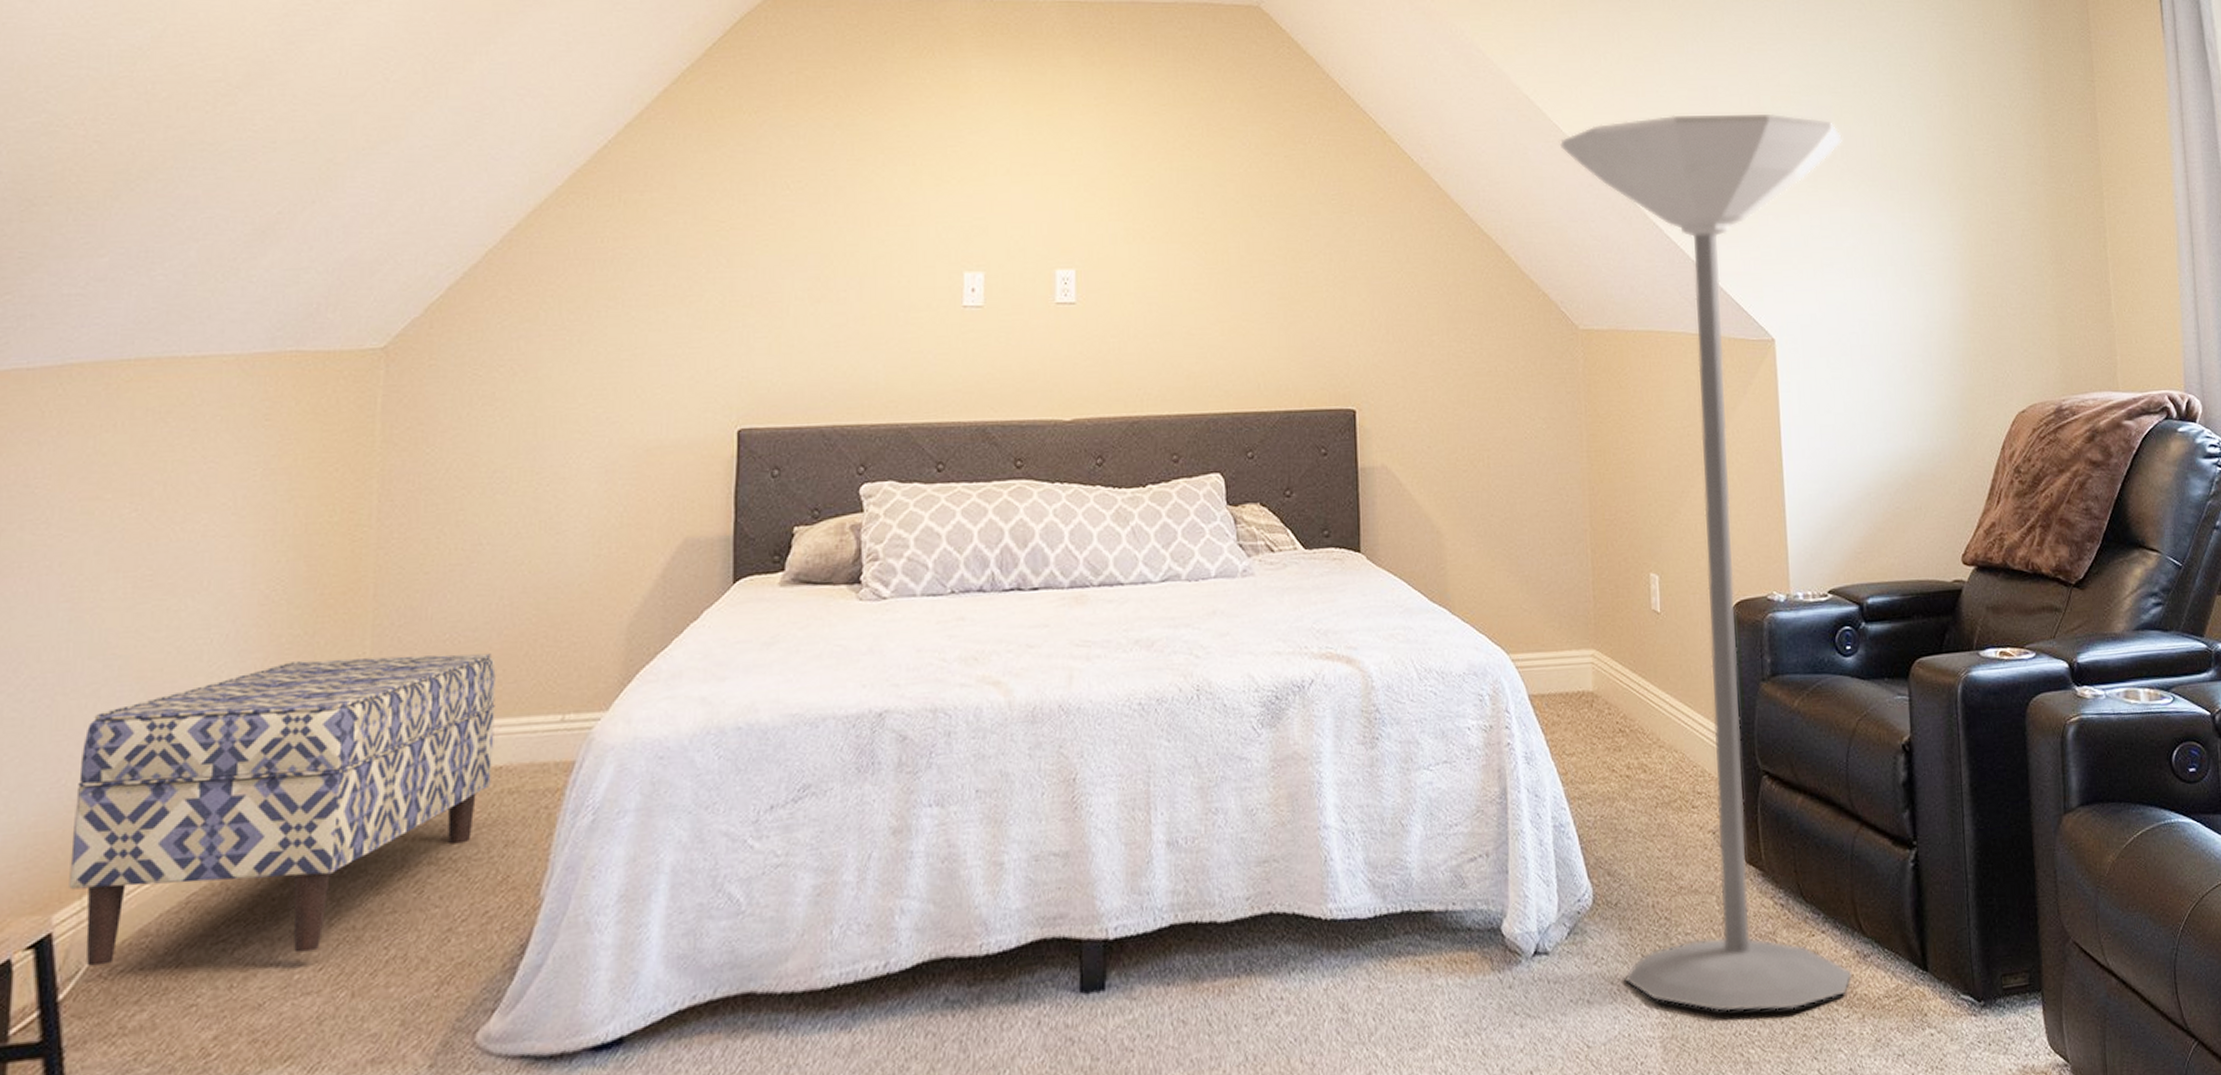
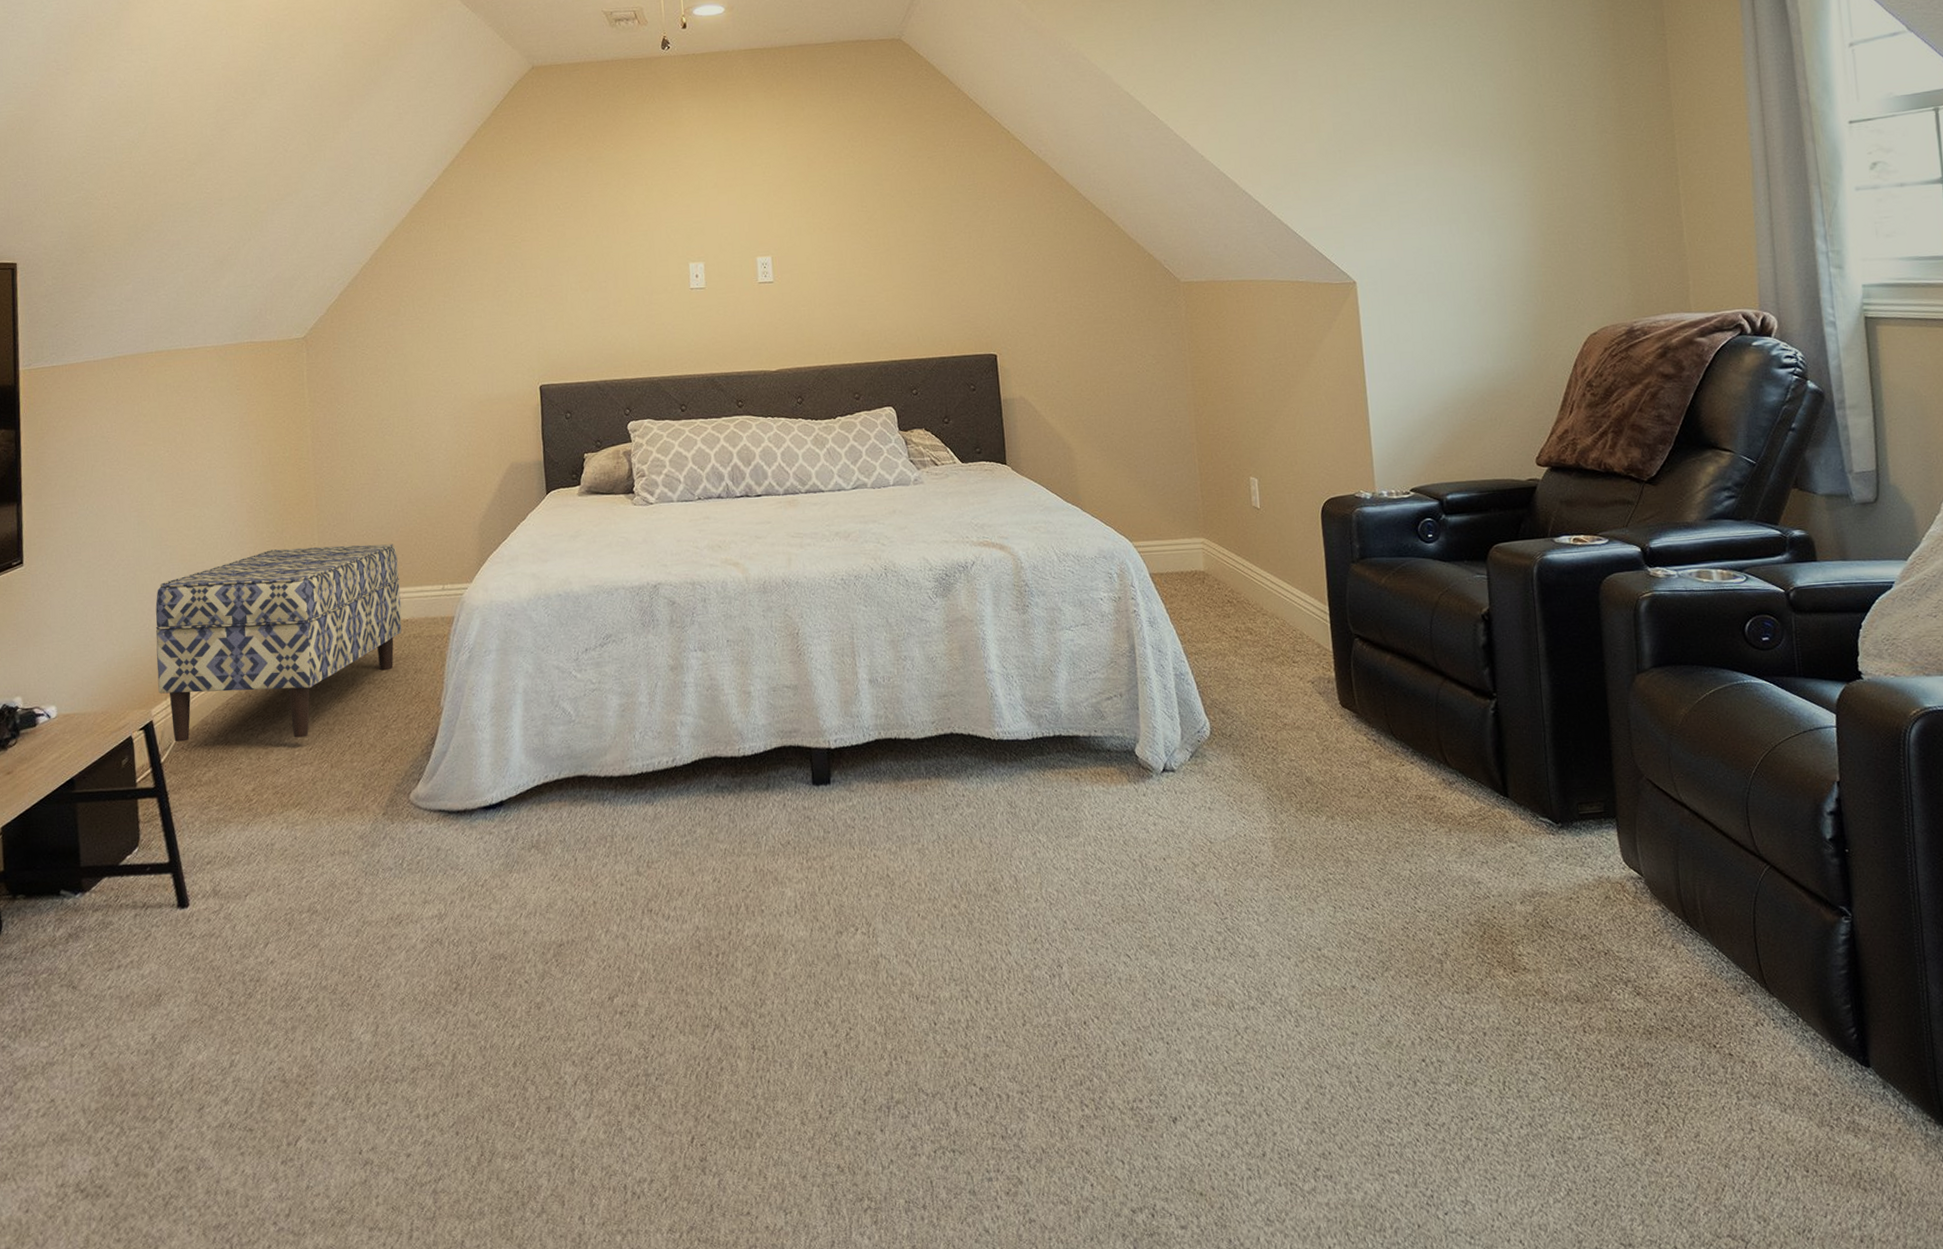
floor lamp: present [1559,113,1853,1012] -> none [1157,89,1440,822]

